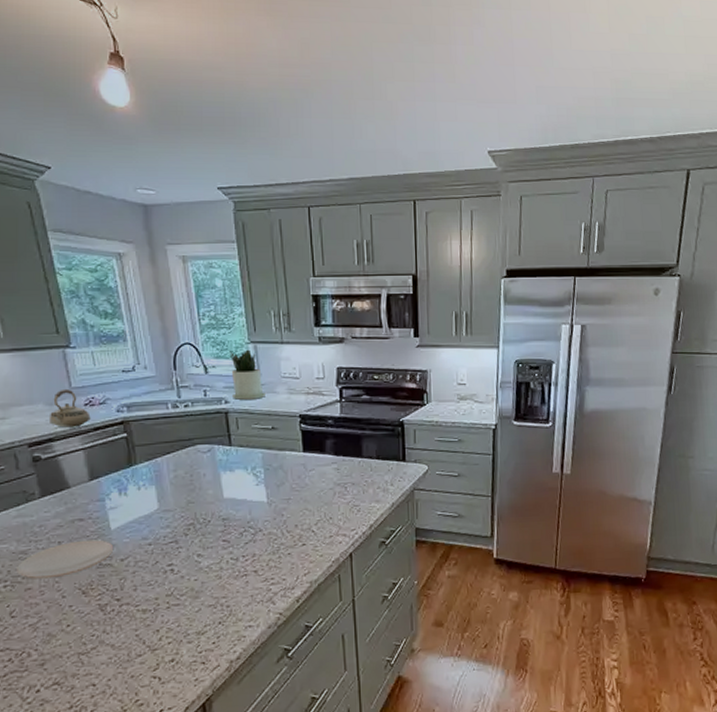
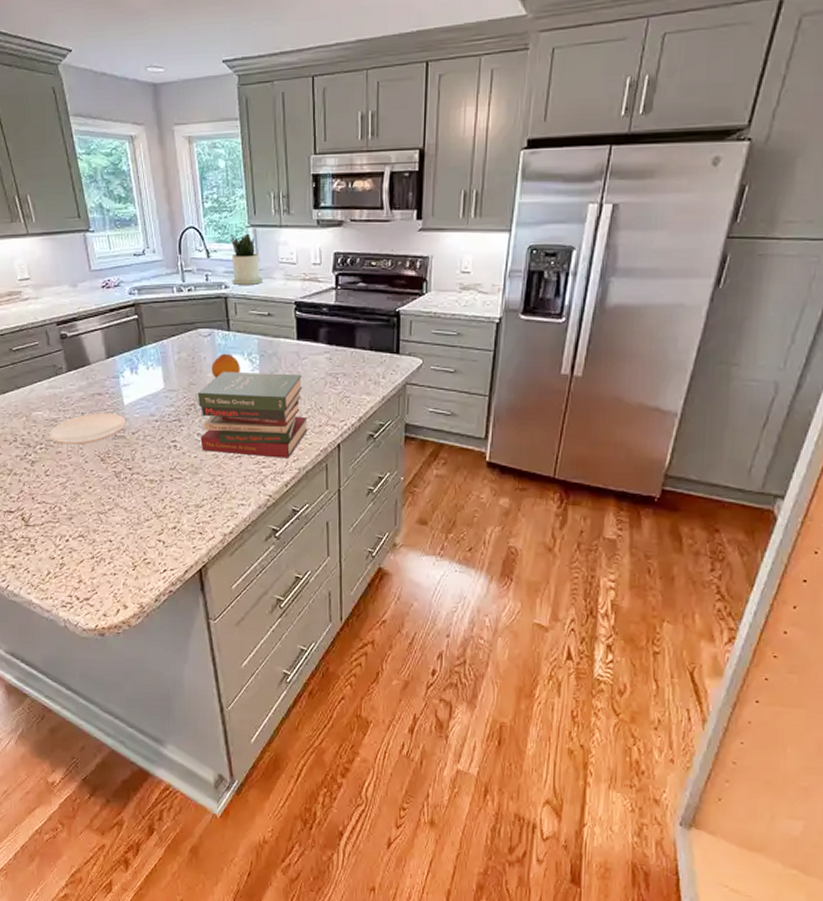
teakettle: present [48,388,91,428] -> none [72,271,107,308]
books: none [196,486,318,573] -> present [197,371,308,458]
fruit: none [212,469,244,494] -> present [211,353,240,378]

